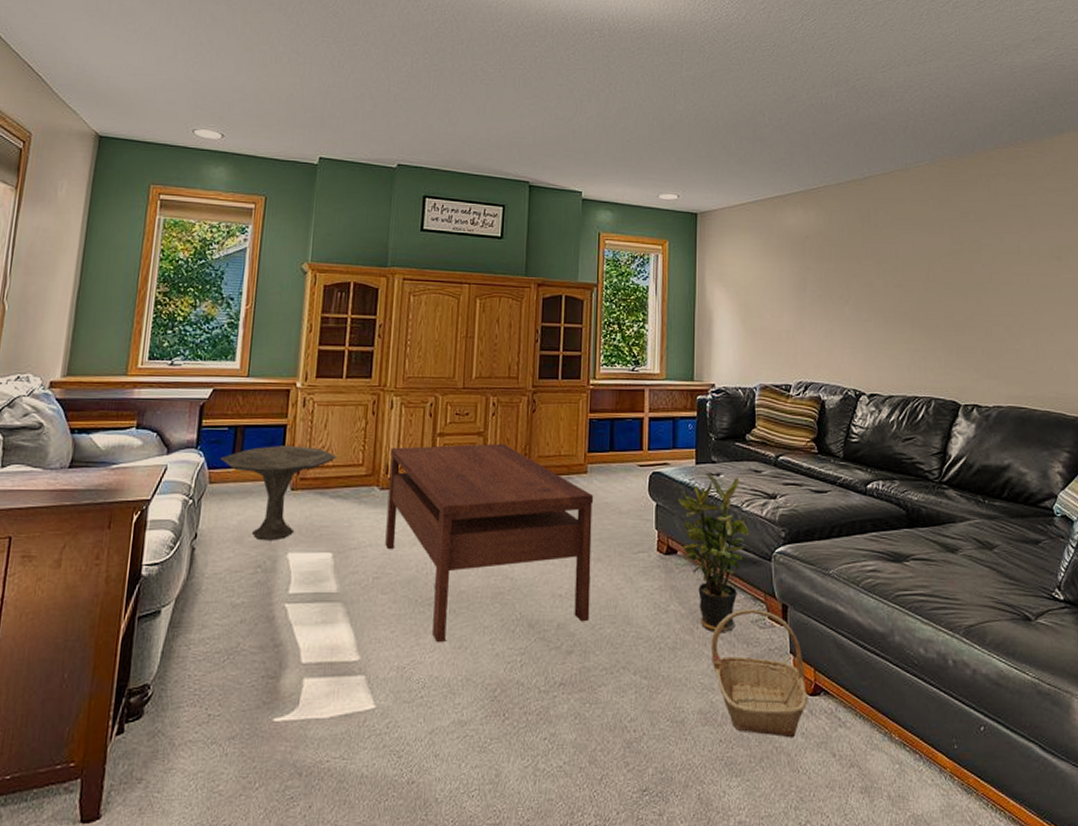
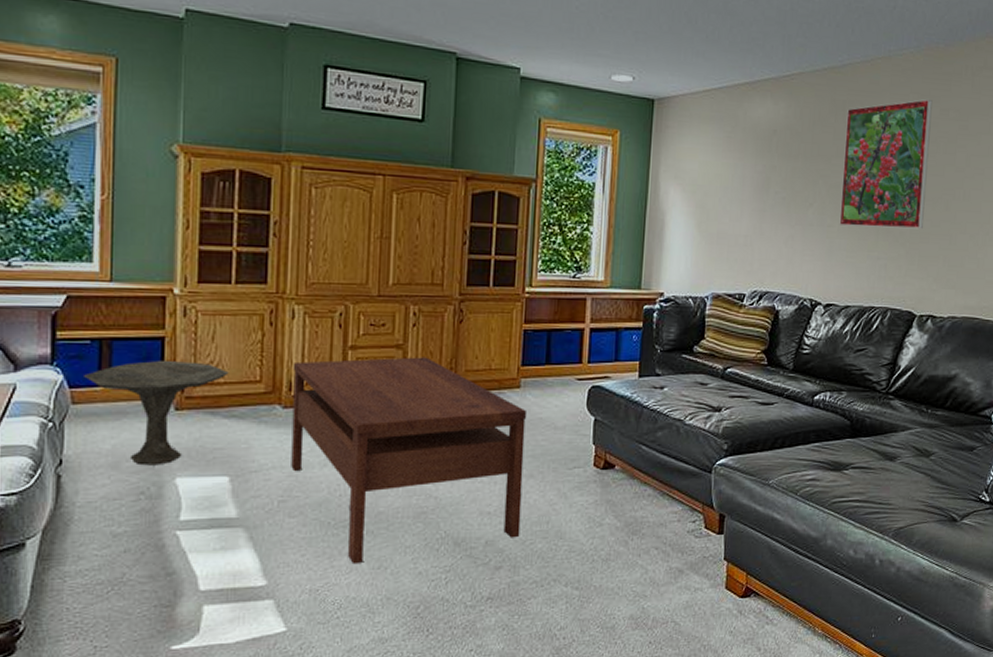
potted plant: present [677,474,749,632] -> none [617,387,691,543]
basket: present [711,609,808,738] -> none [645,520,739,637]
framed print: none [872,203,957,322] -> present [839,98,933,229]

